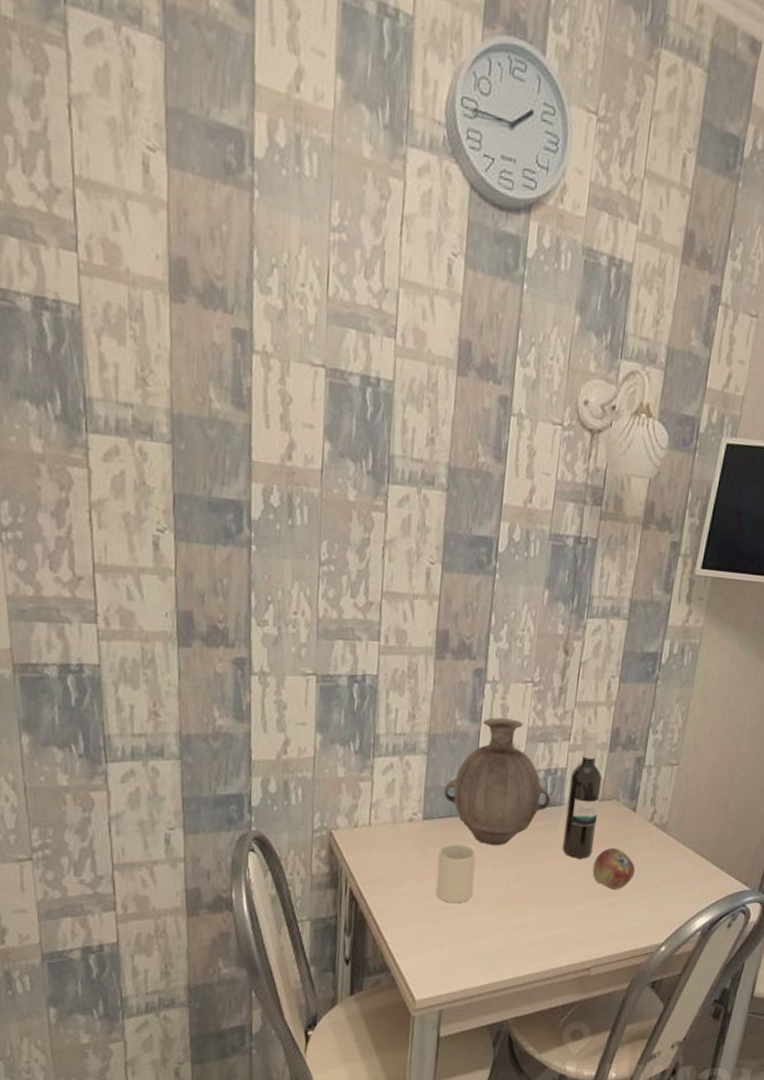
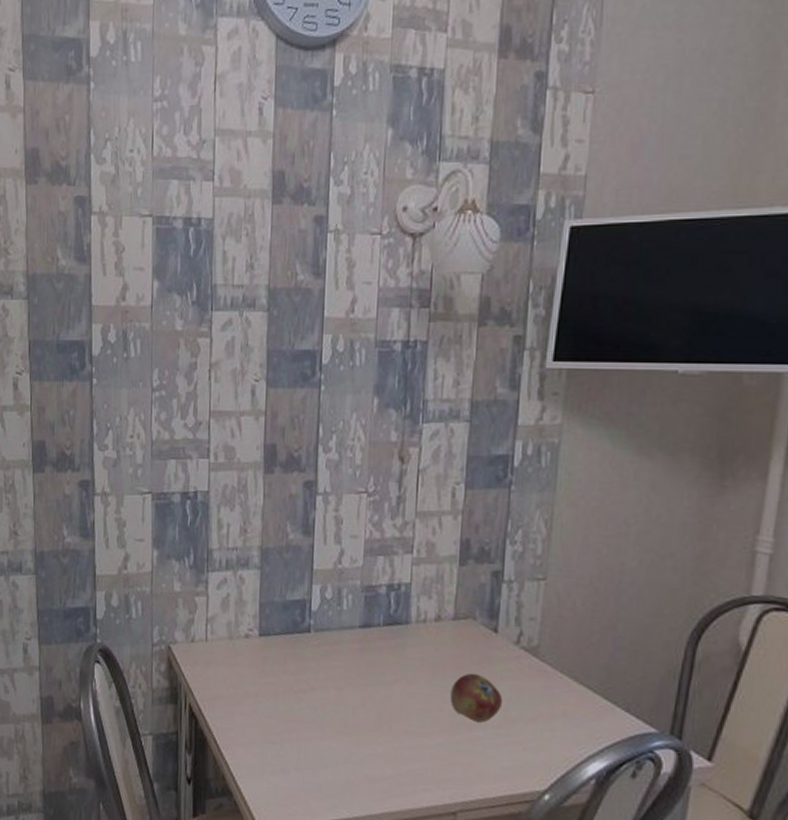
mug: present [436,843,476,904] -> none [276,661,316,727]
vase: present [444,717,551,846] -> none [279,530,395,667]
wine bottle: present [562,728,603,859] -> none [412,540,454,685]

